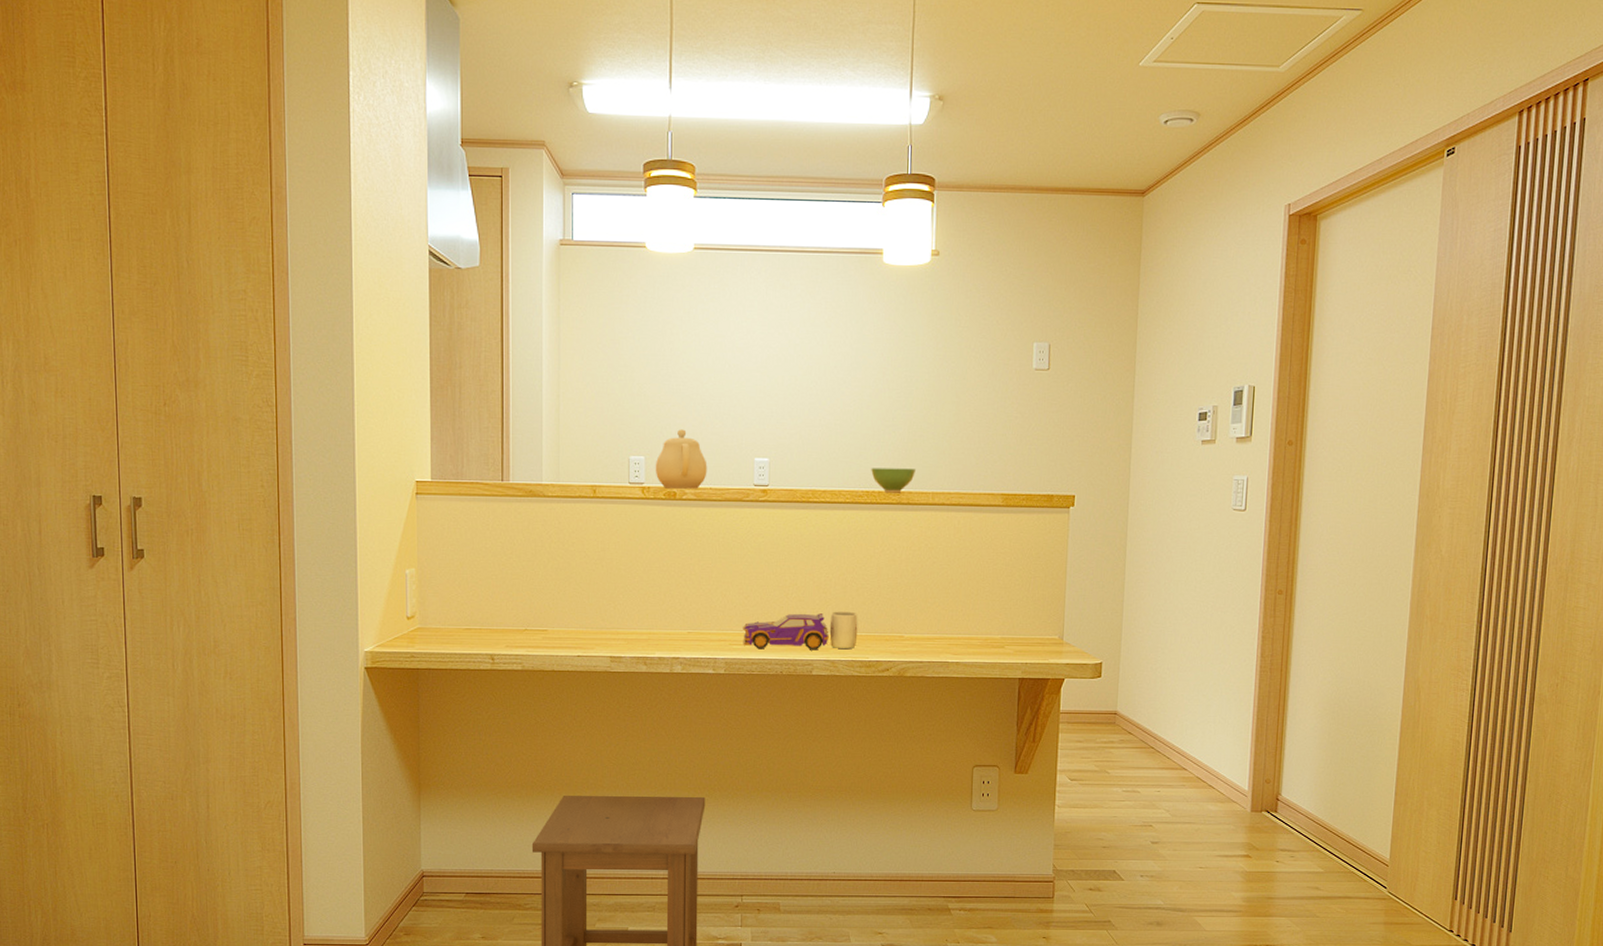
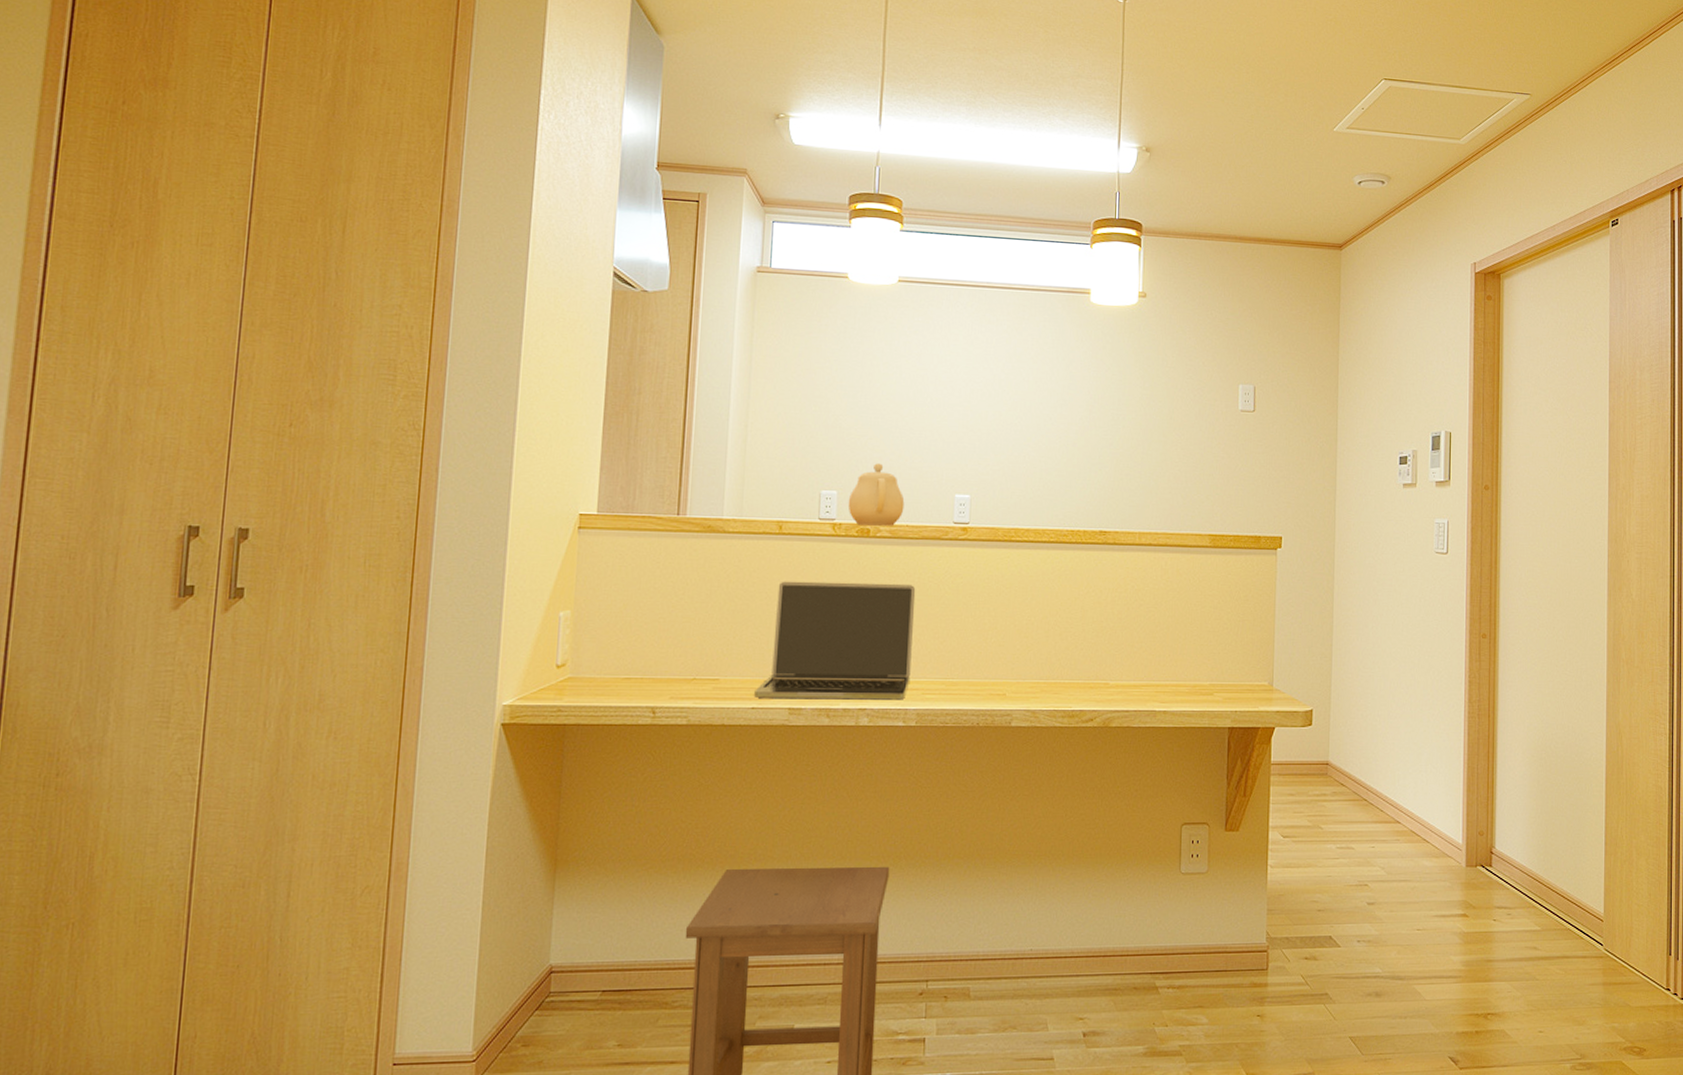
laptop: none [579,542,719,649] -> present [754,582,915,699]
toy car: present [743,613,829,650] -> none [937,659,1030,700]
mug: present [829,611,858,648] -> none [1030,657,1061,697]
bowl: present [871,468,917,493] -> none [1076,506,1123,533]

